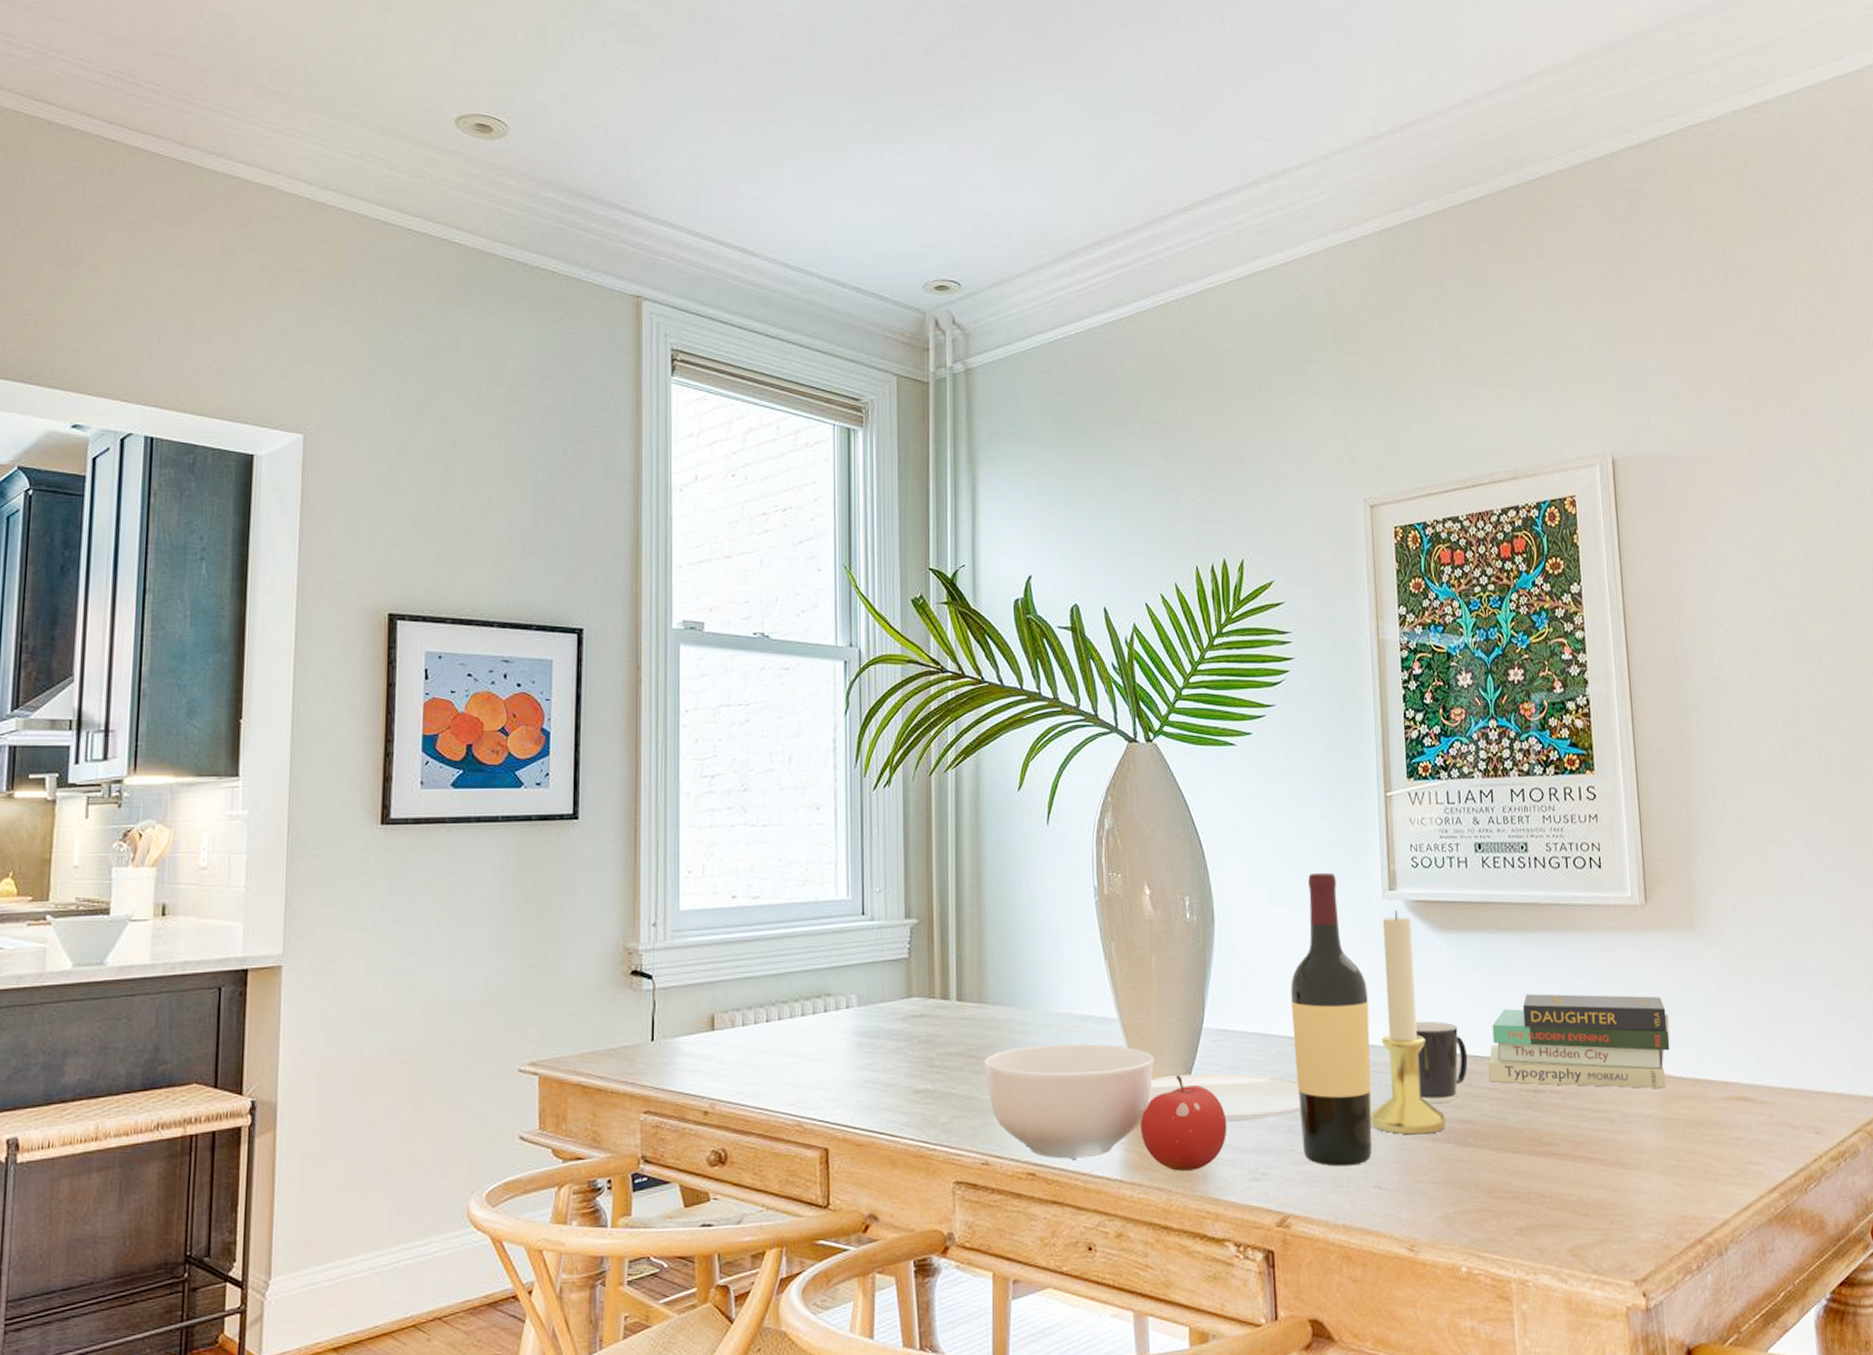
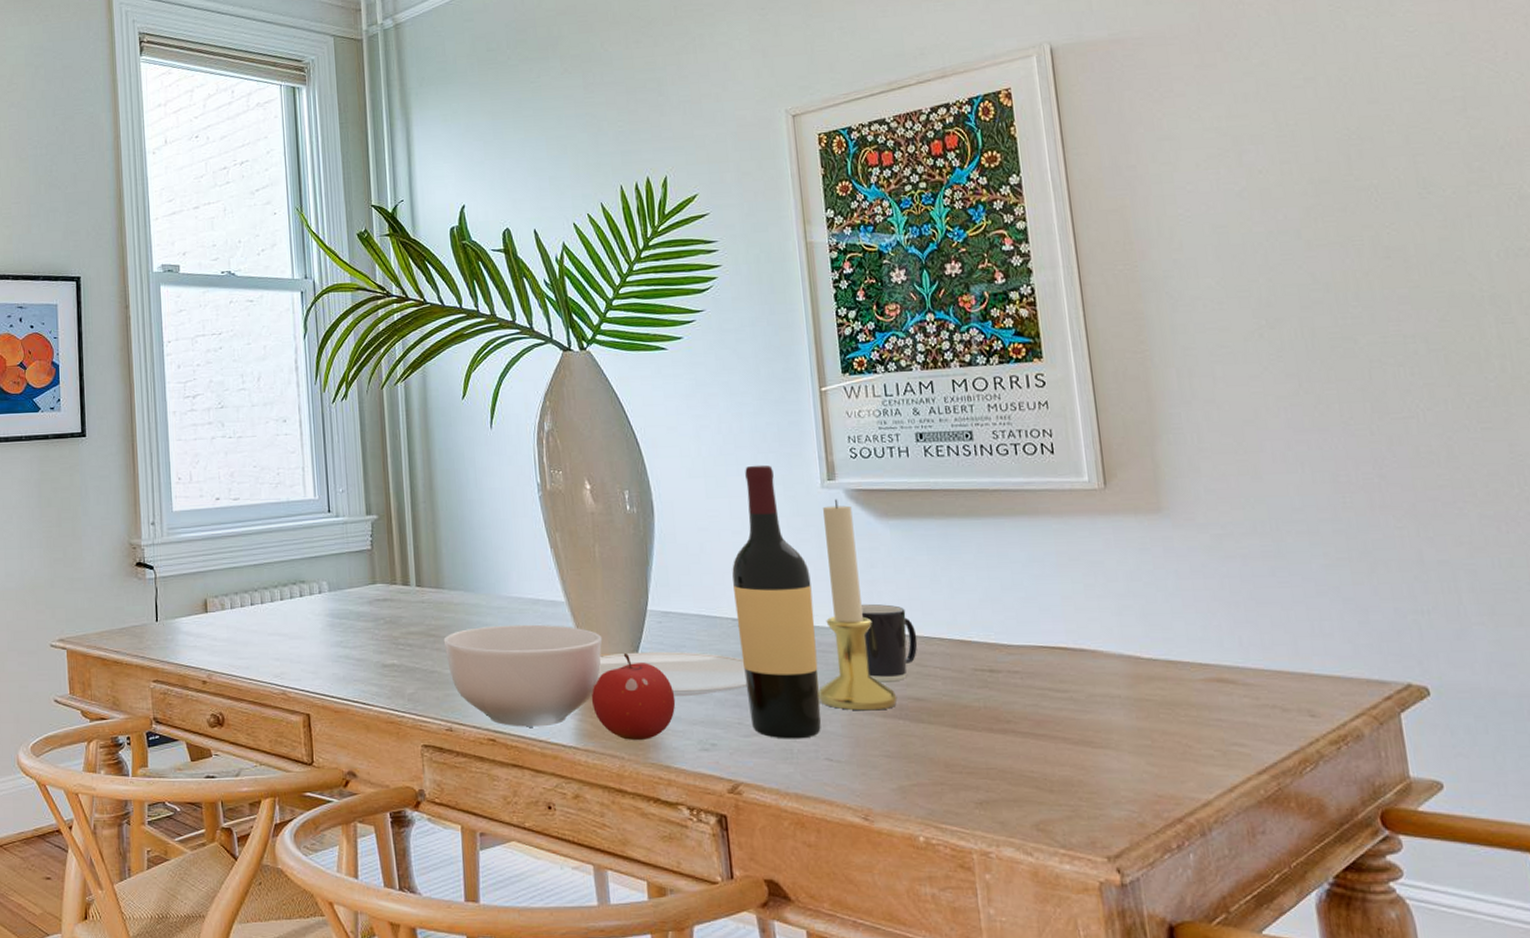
books: present [1488,993,1671,1089] -> none [939,577,1139,670]

